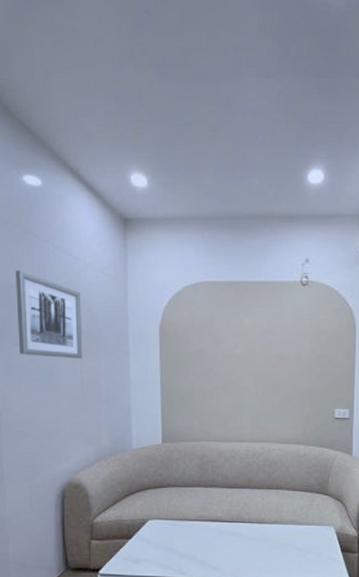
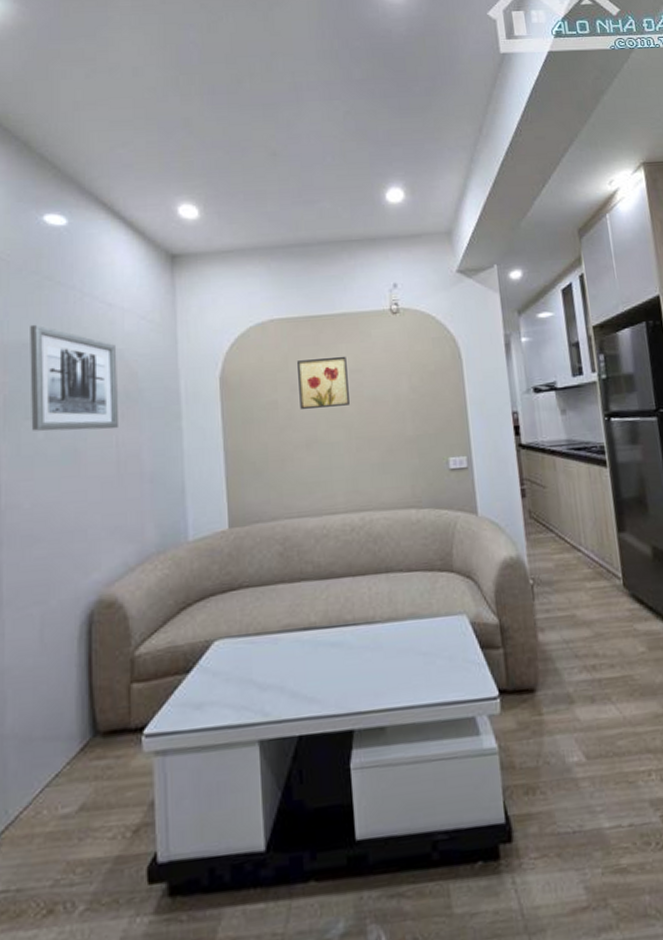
wall art: none [221,318,261,359] -> present [297,356,350,409]

